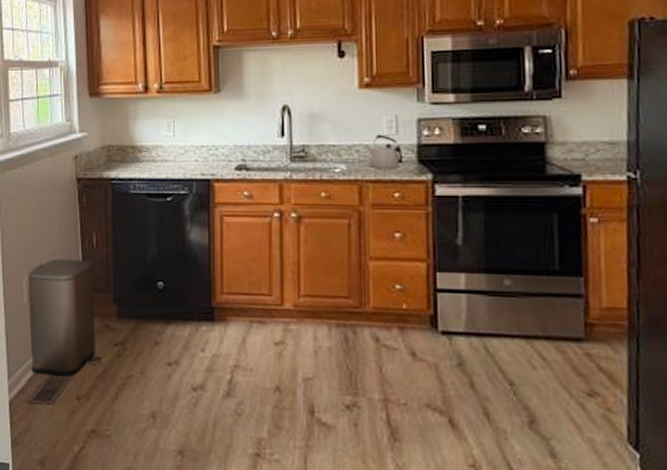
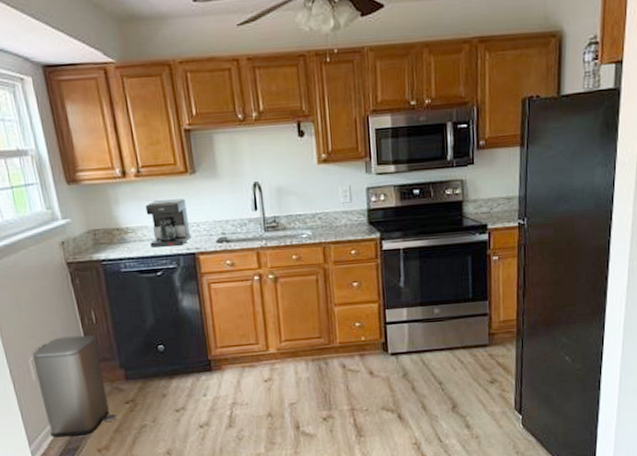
coffee maker: none [163,118,208,171] -> present [145,199,191,248]
kettle: present [365,134,404,169] -> none [326,202,357,232]

